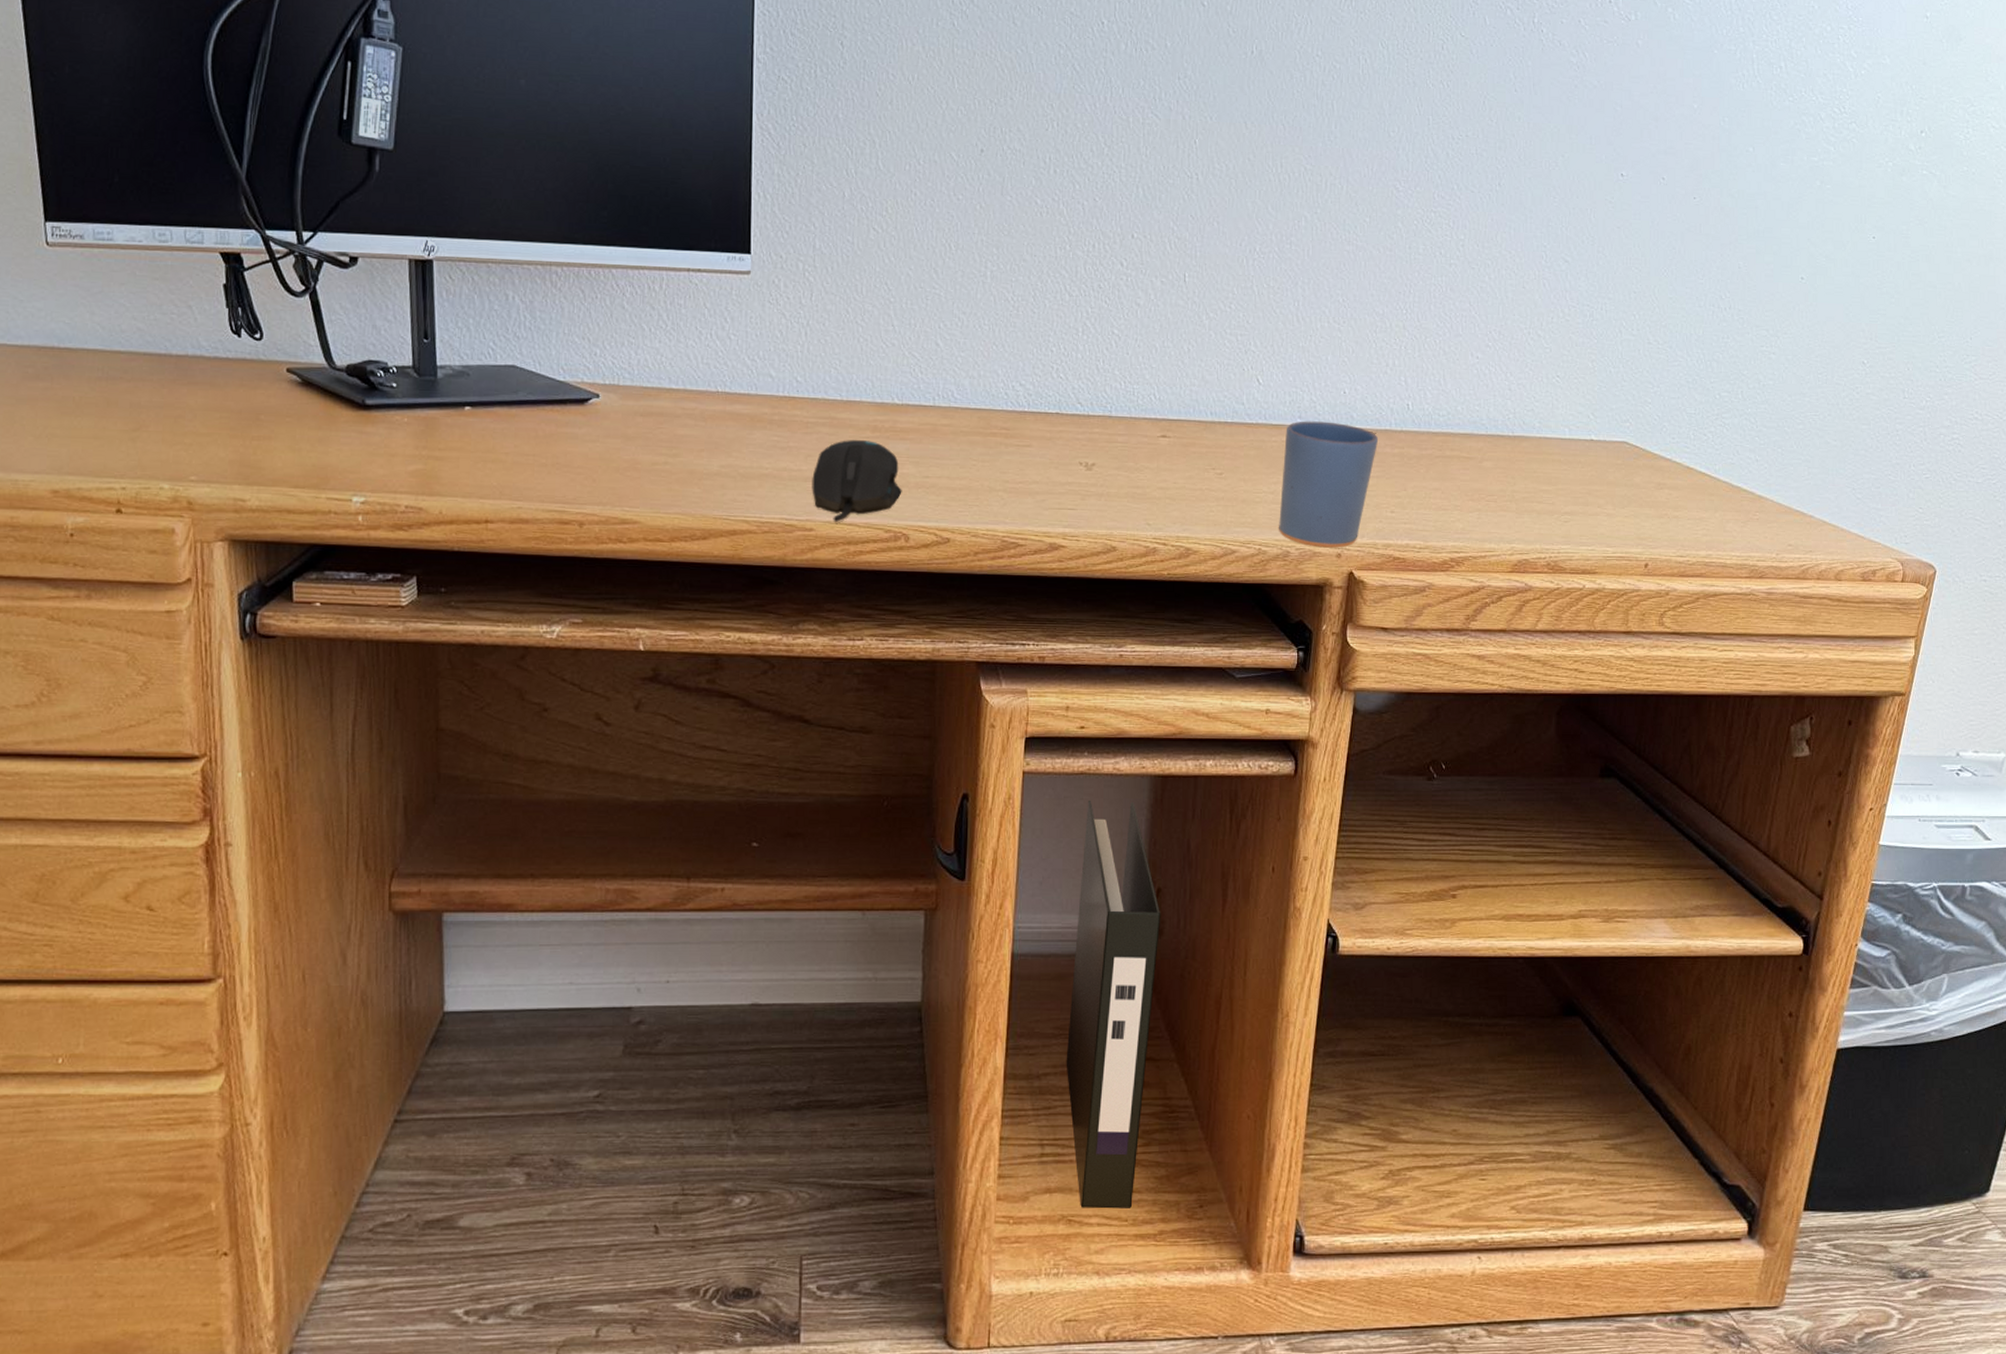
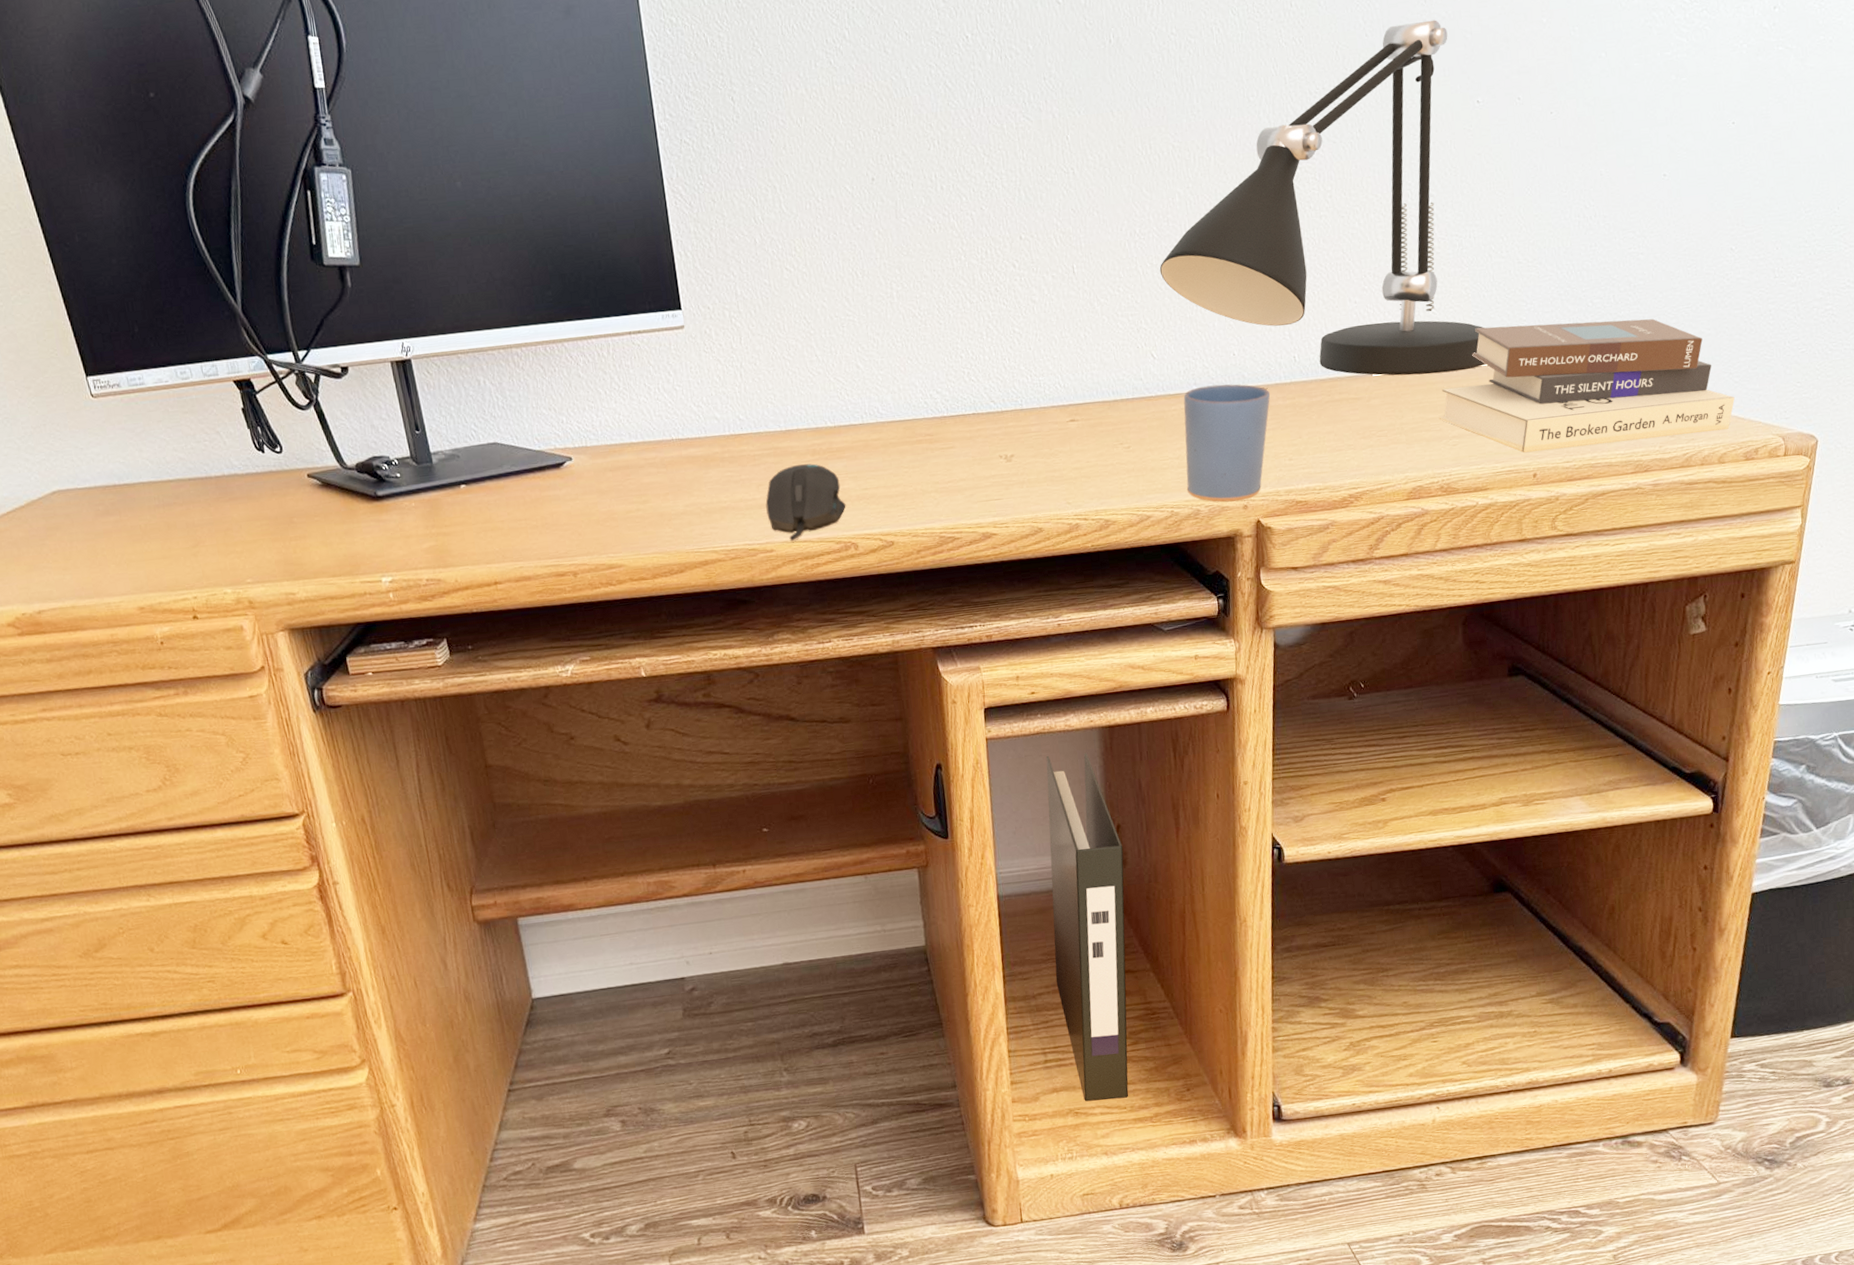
desk lamp: none [1276,85,1608,445] -> present [1159,20,1486,376]
books: none [1552,404,1856,547] -> present [1438,319,1735,453]

